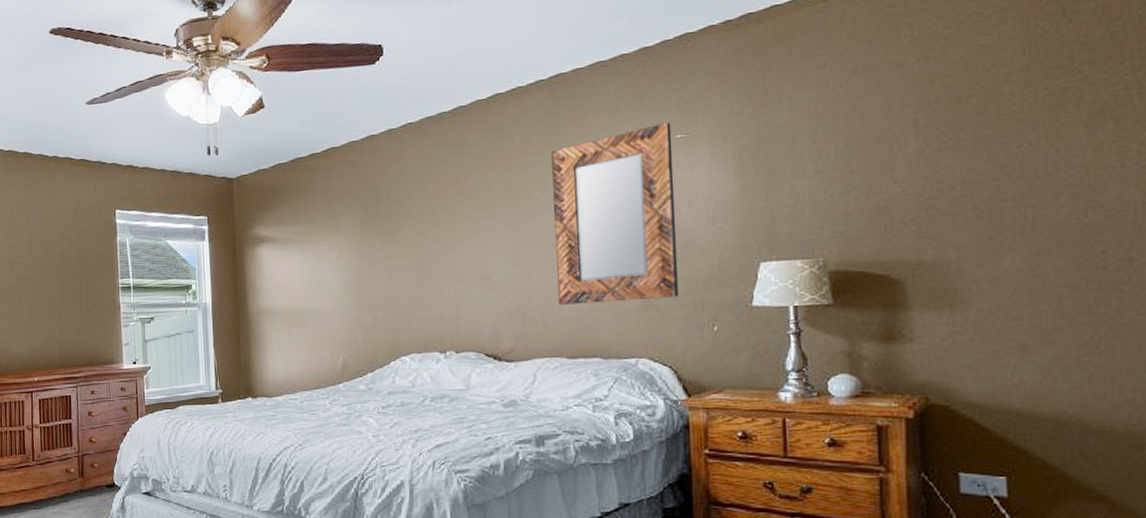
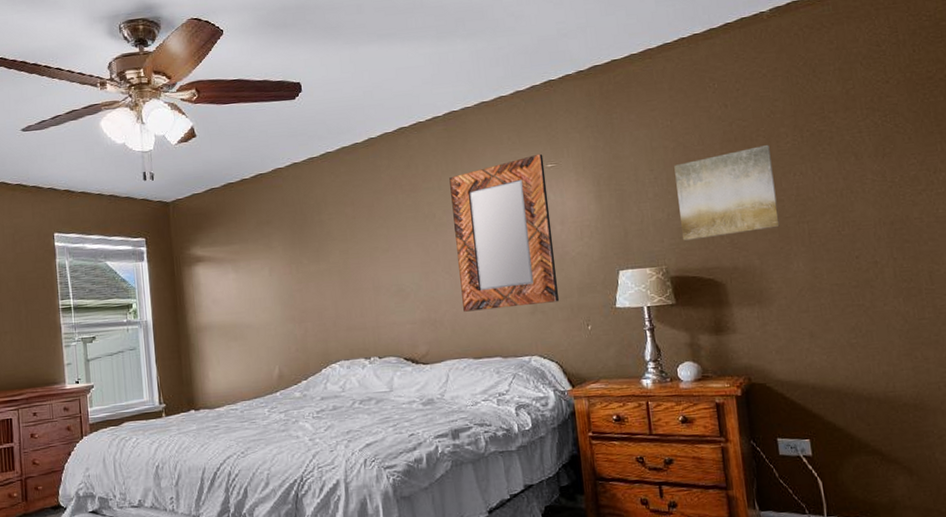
wall art: none [846,107,991,229] -> present [674,144,780,242]

